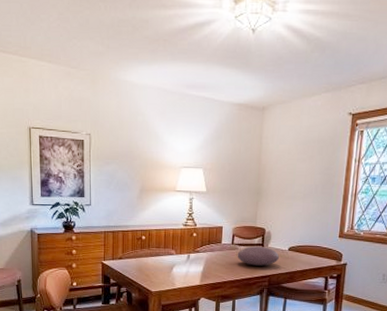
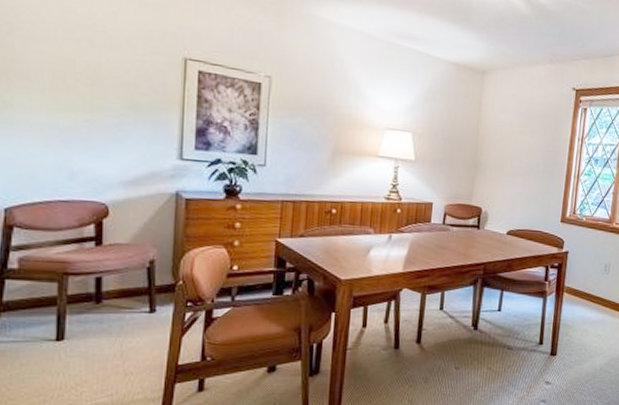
decorative bowl: present [237,246,279,266] -> none [448,228,496,252]

